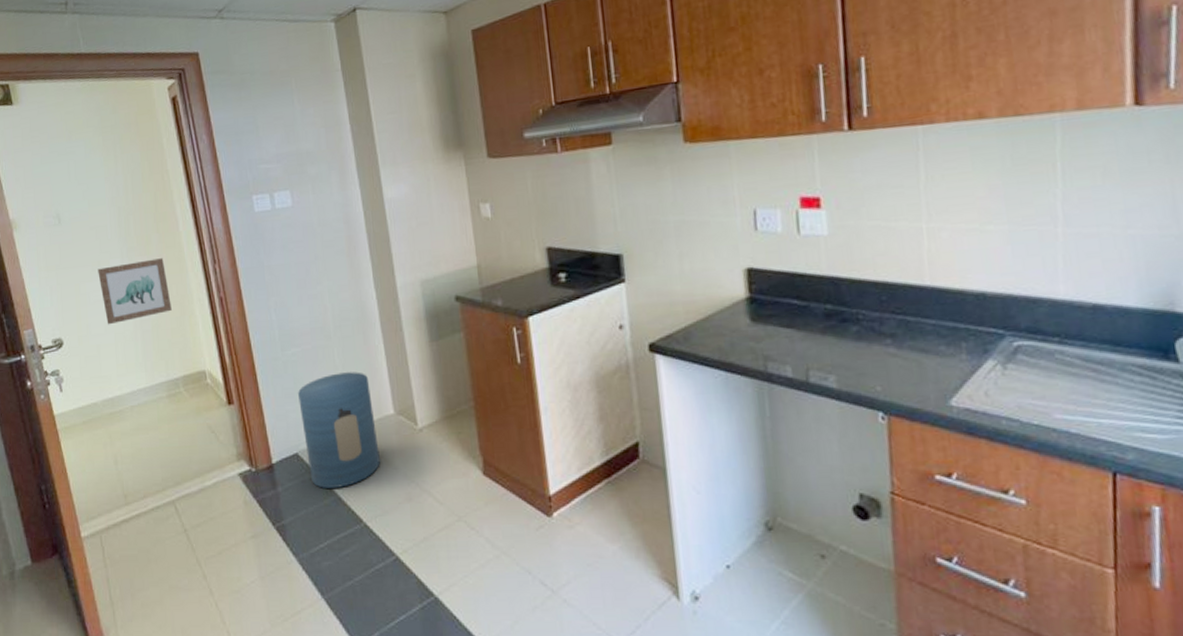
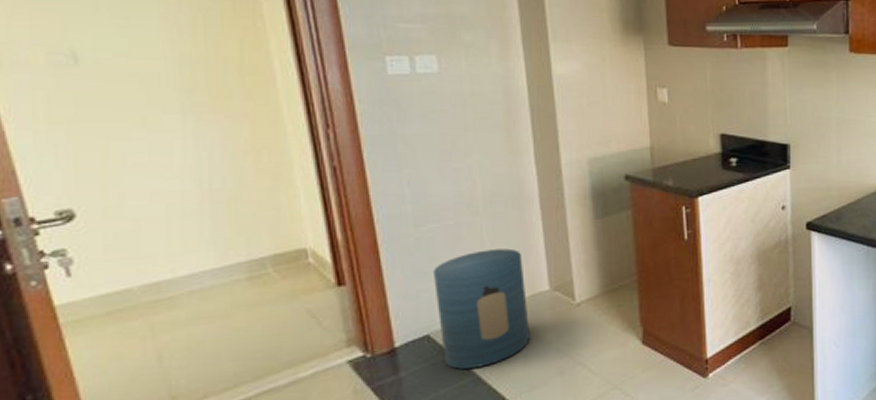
wall art: present [98,258,172,325] -> none [141,118,260,194]

